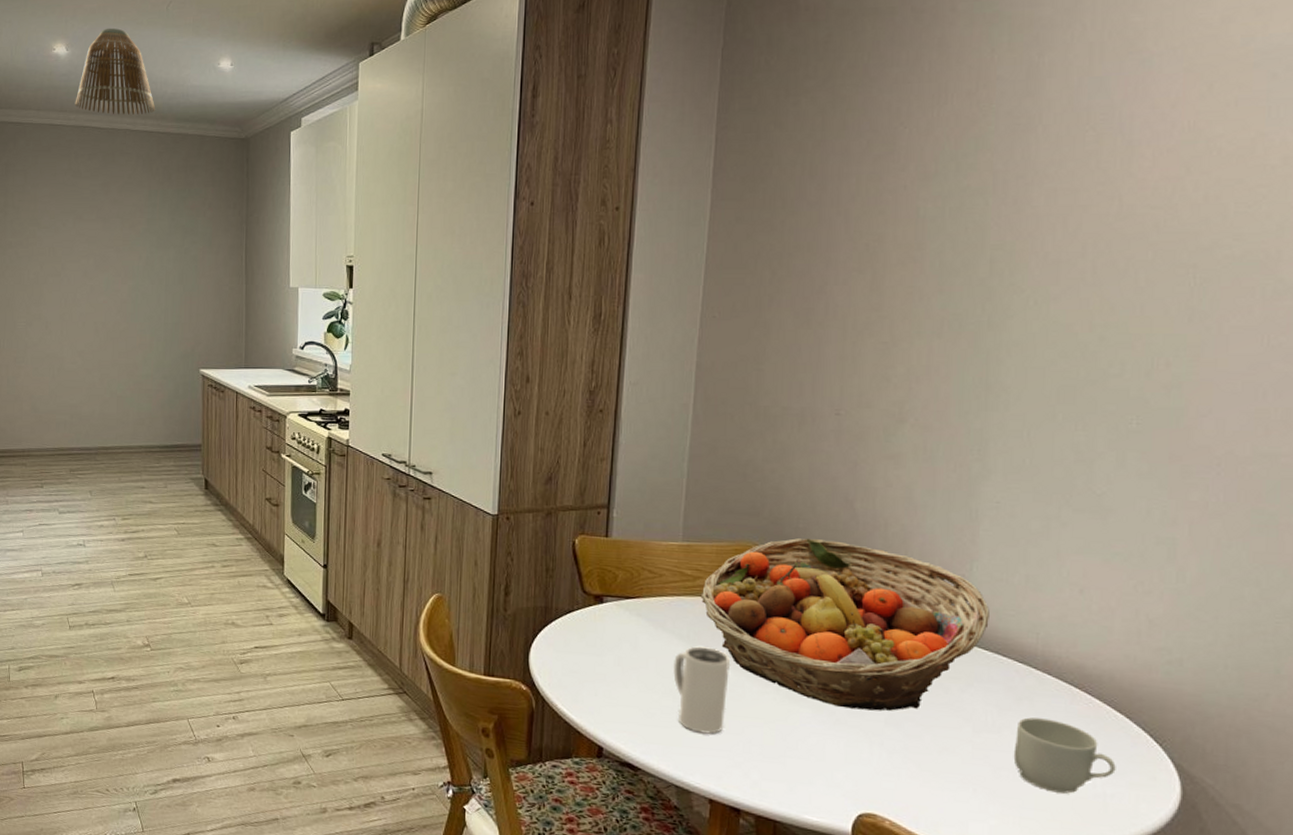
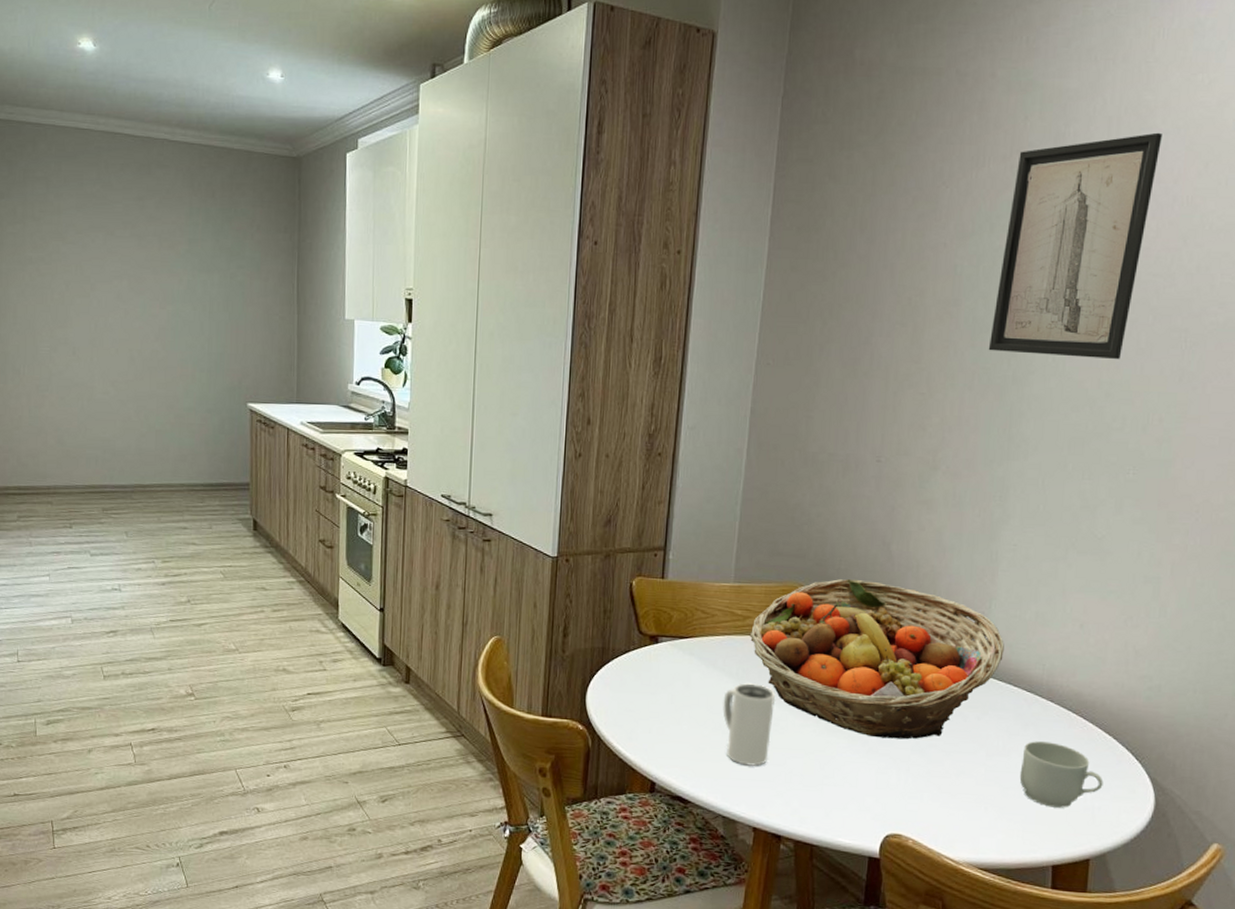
lamp shade: present [75,27,156,115] -> none [104,24,197,124]
wall art: none [958,55,1154,301] -> present [988,132,1162,360]

